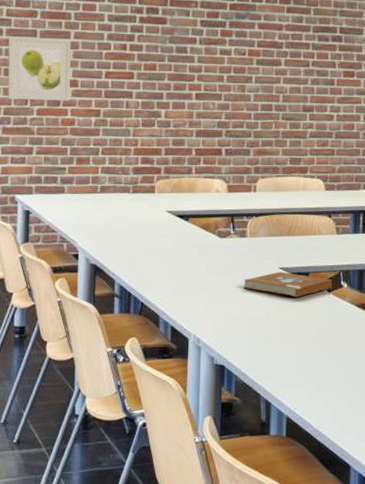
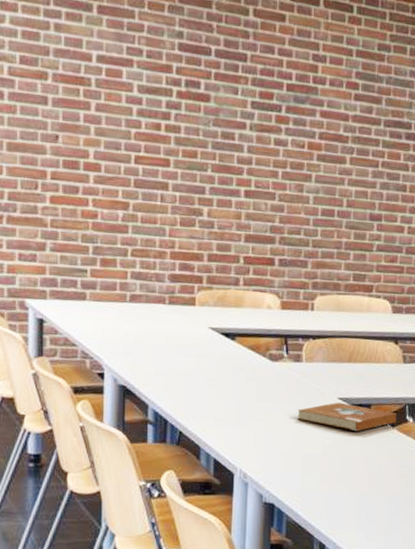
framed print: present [8,36,71,101] -> none [12,101,92,189]

